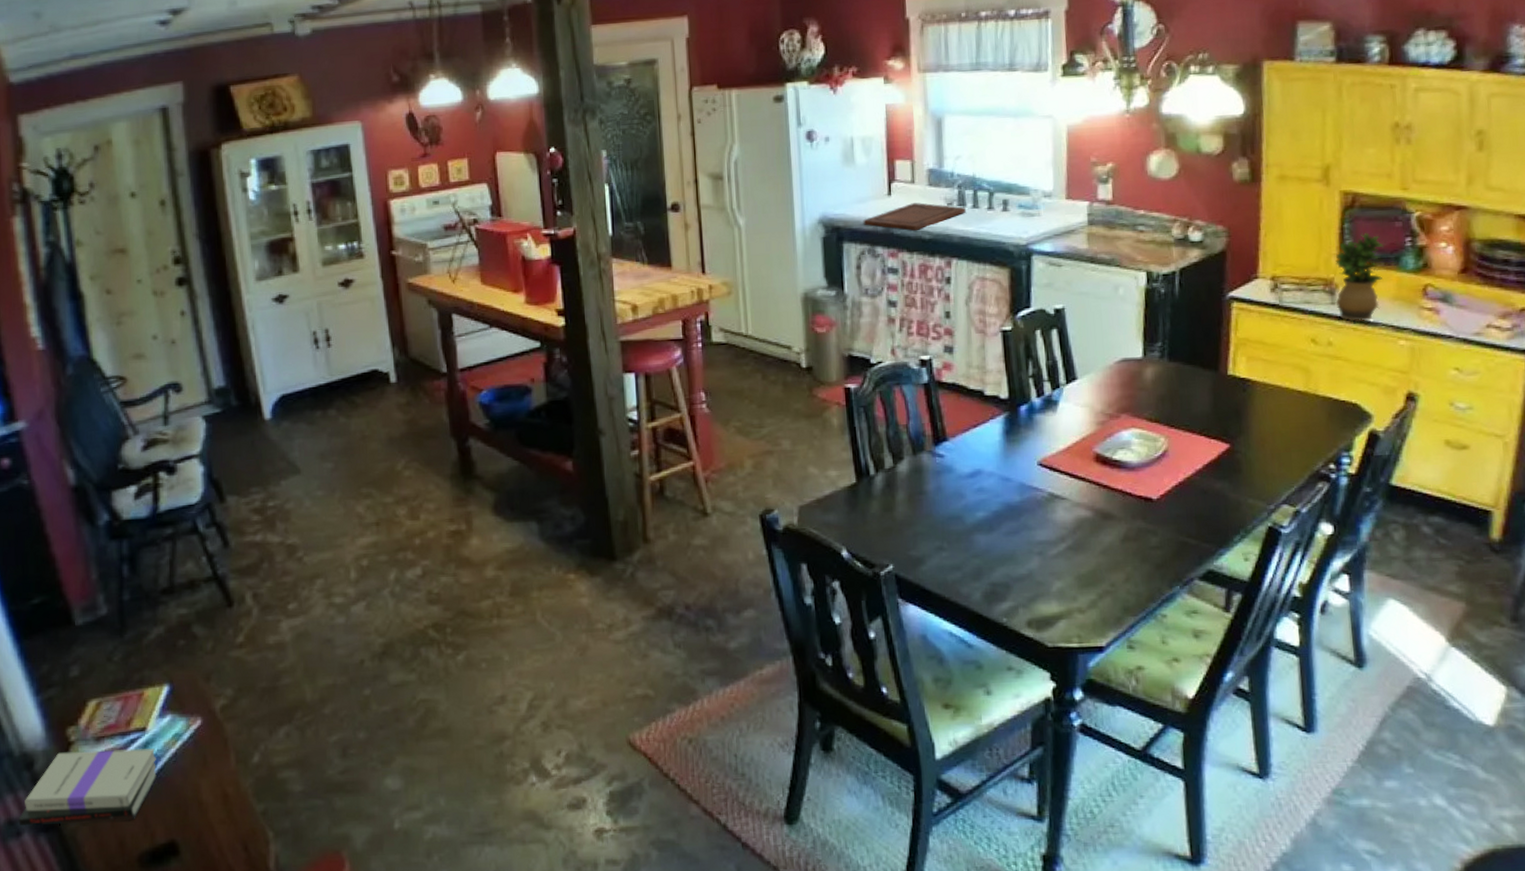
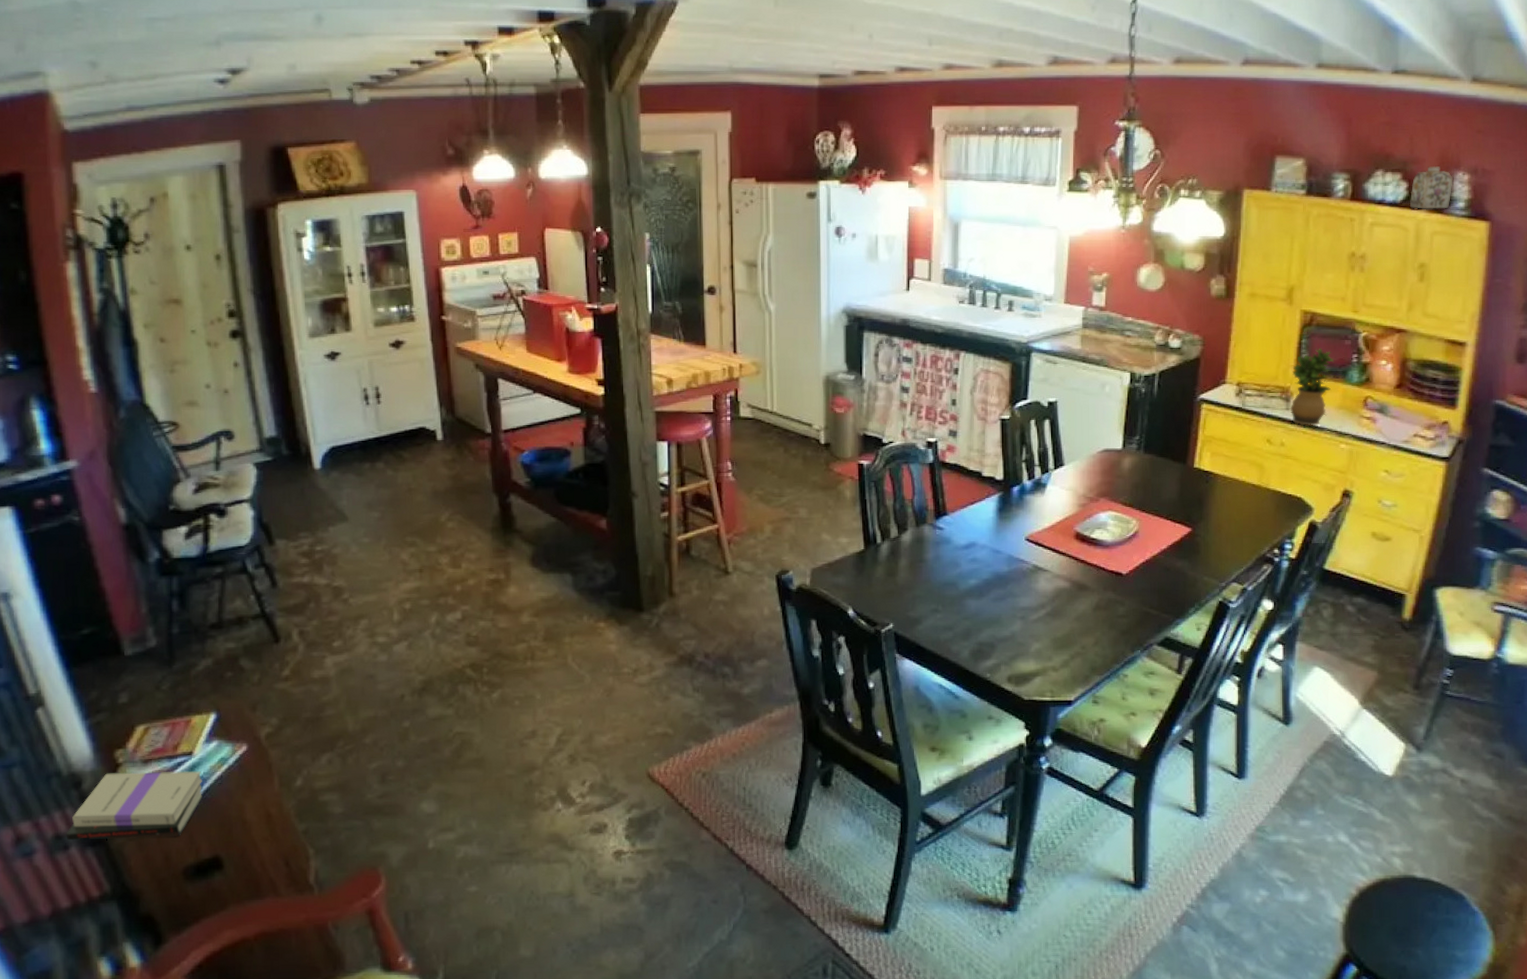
cutting board: present [863,203,967,231] -> none [883,299,976,325]
decorative jar: none [1459,20,1509,70] -> present [1410,166,1453,210]

